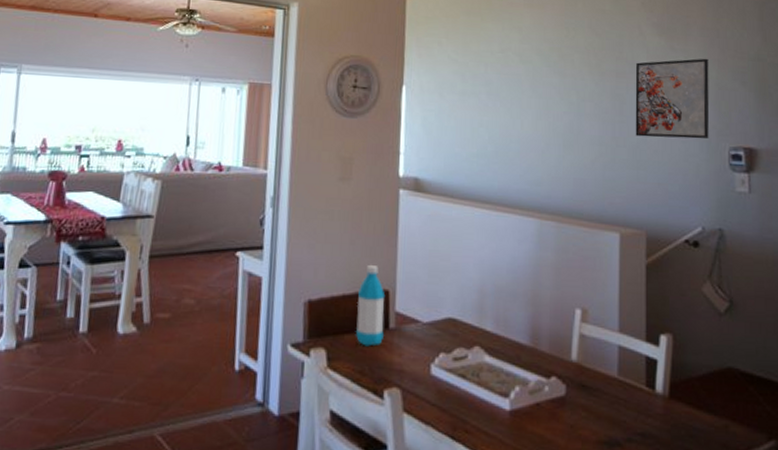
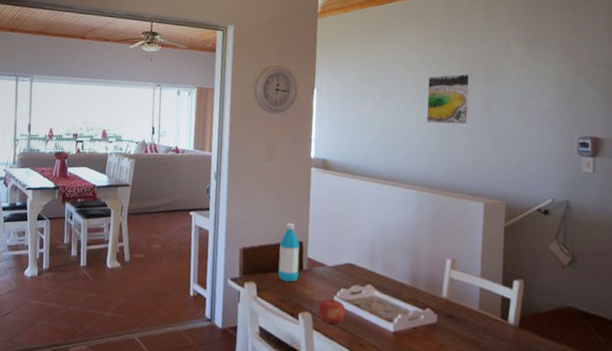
fruit: none [410,368,446,403] -> present [318,299,346,324]
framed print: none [544,68,599,132] -> present [426,74,472,125]
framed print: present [635,58,710,139] -> none [500,65,564,130]

